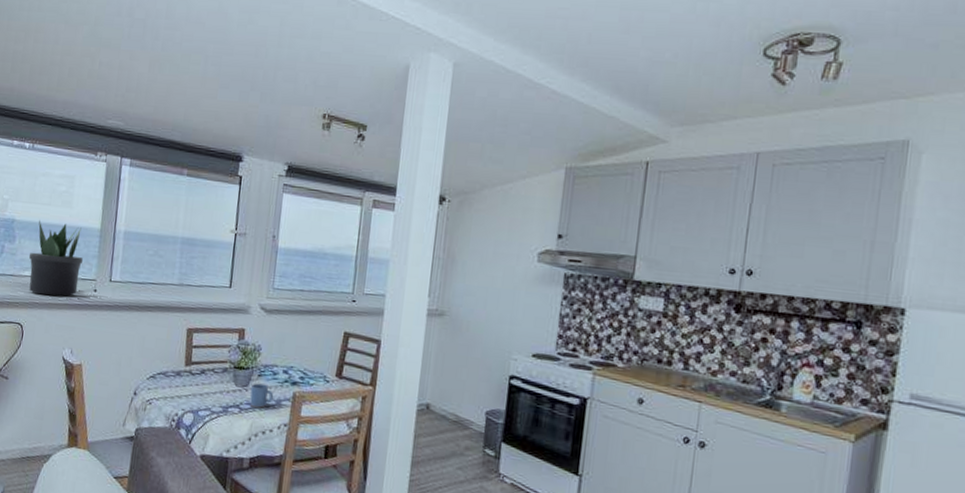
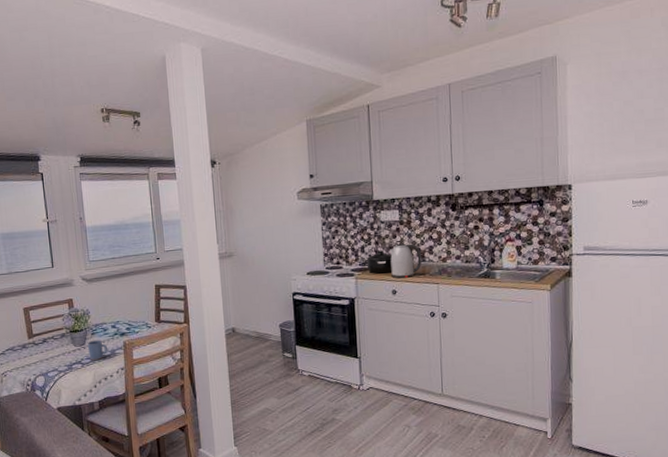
saucepan: none [610,344,645,377] -> present [366,250,392,275]
kettle: none [640,340,686,388] -> present [390,243,422,279]

